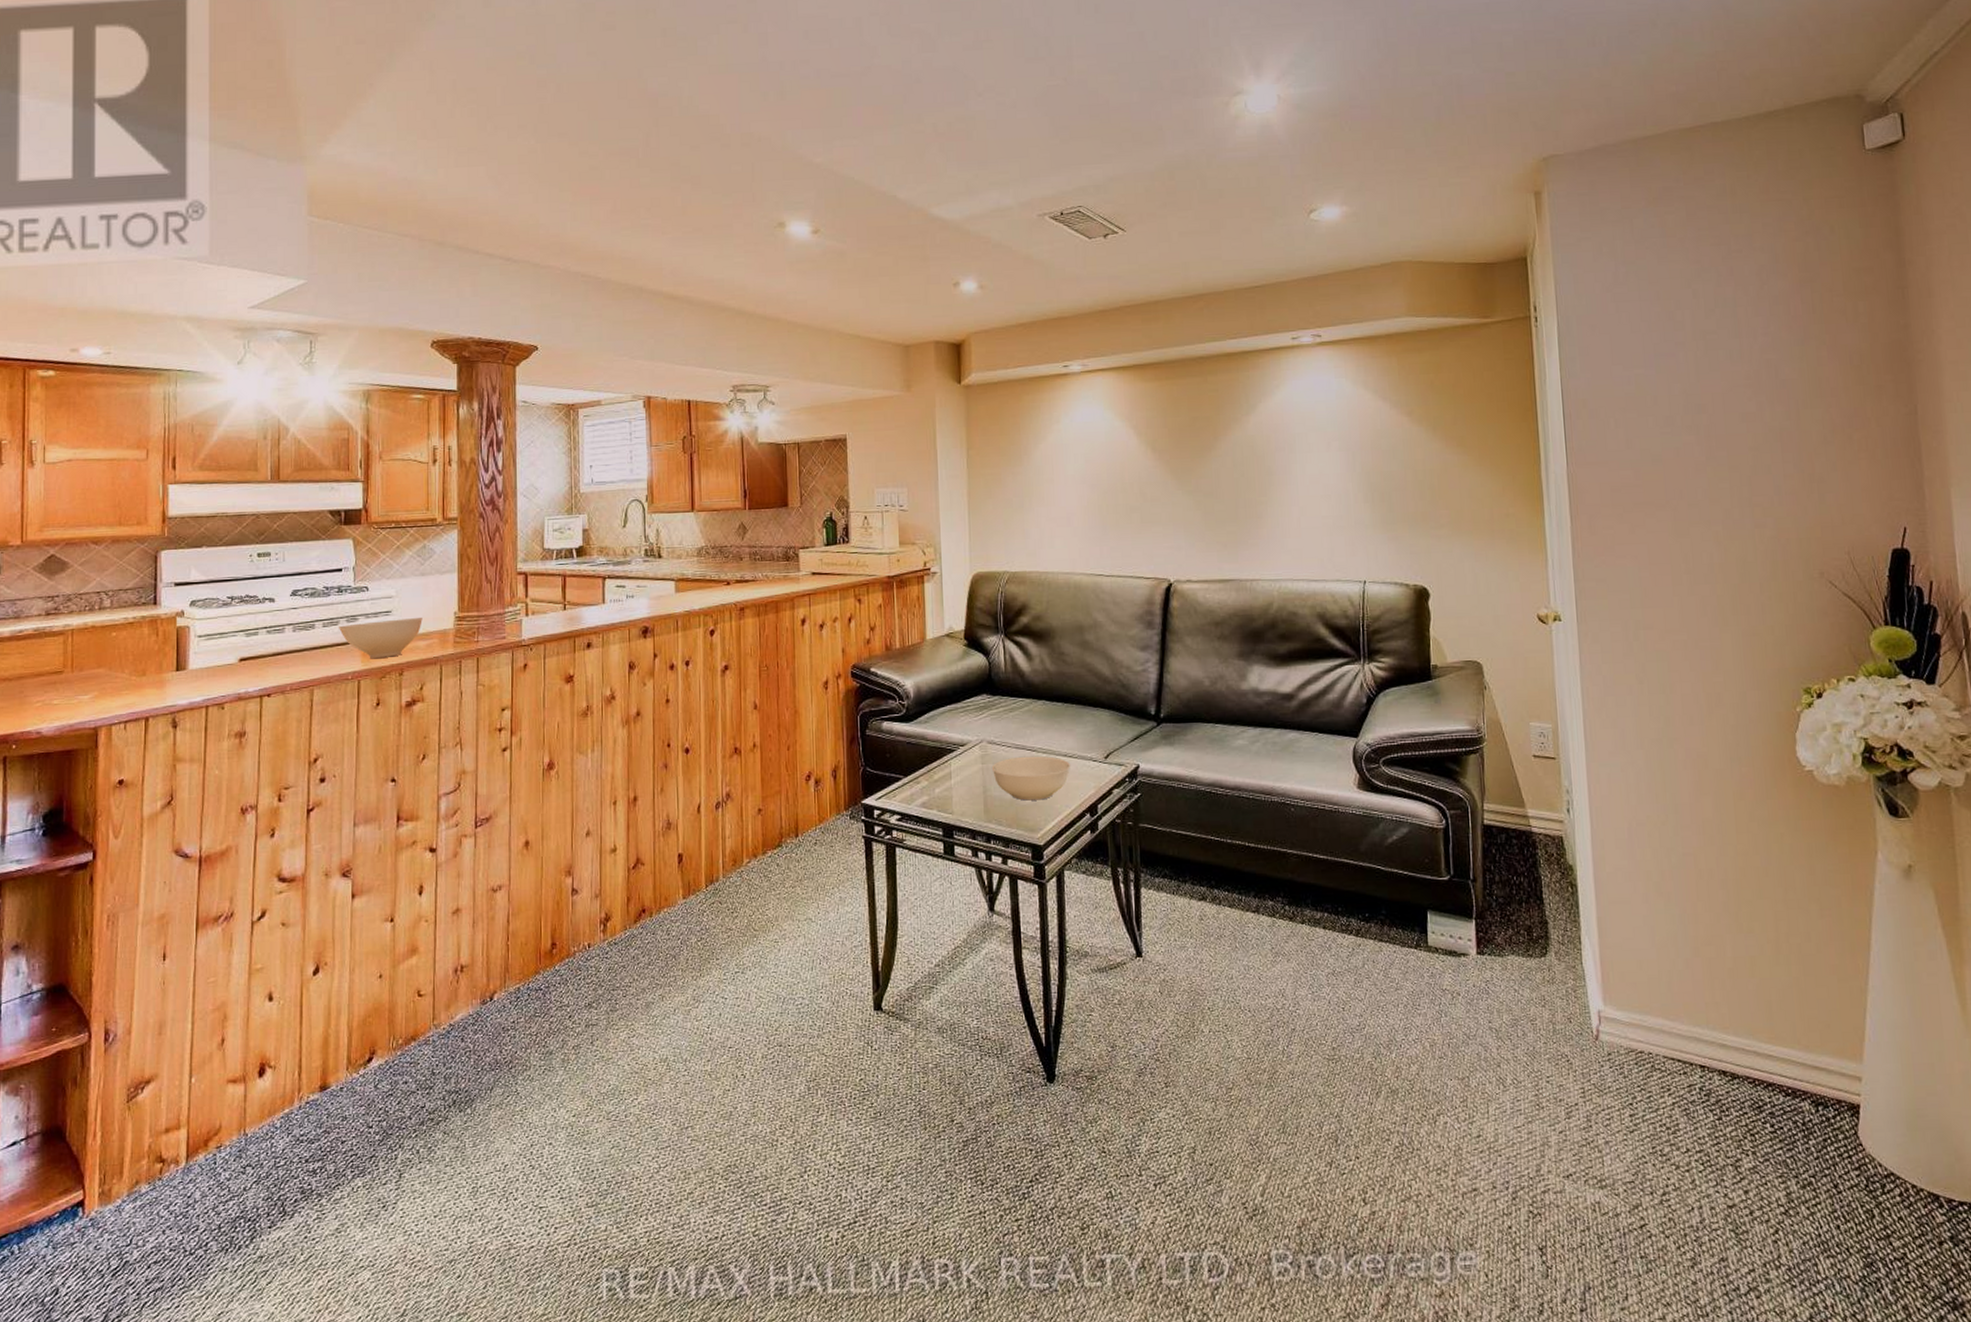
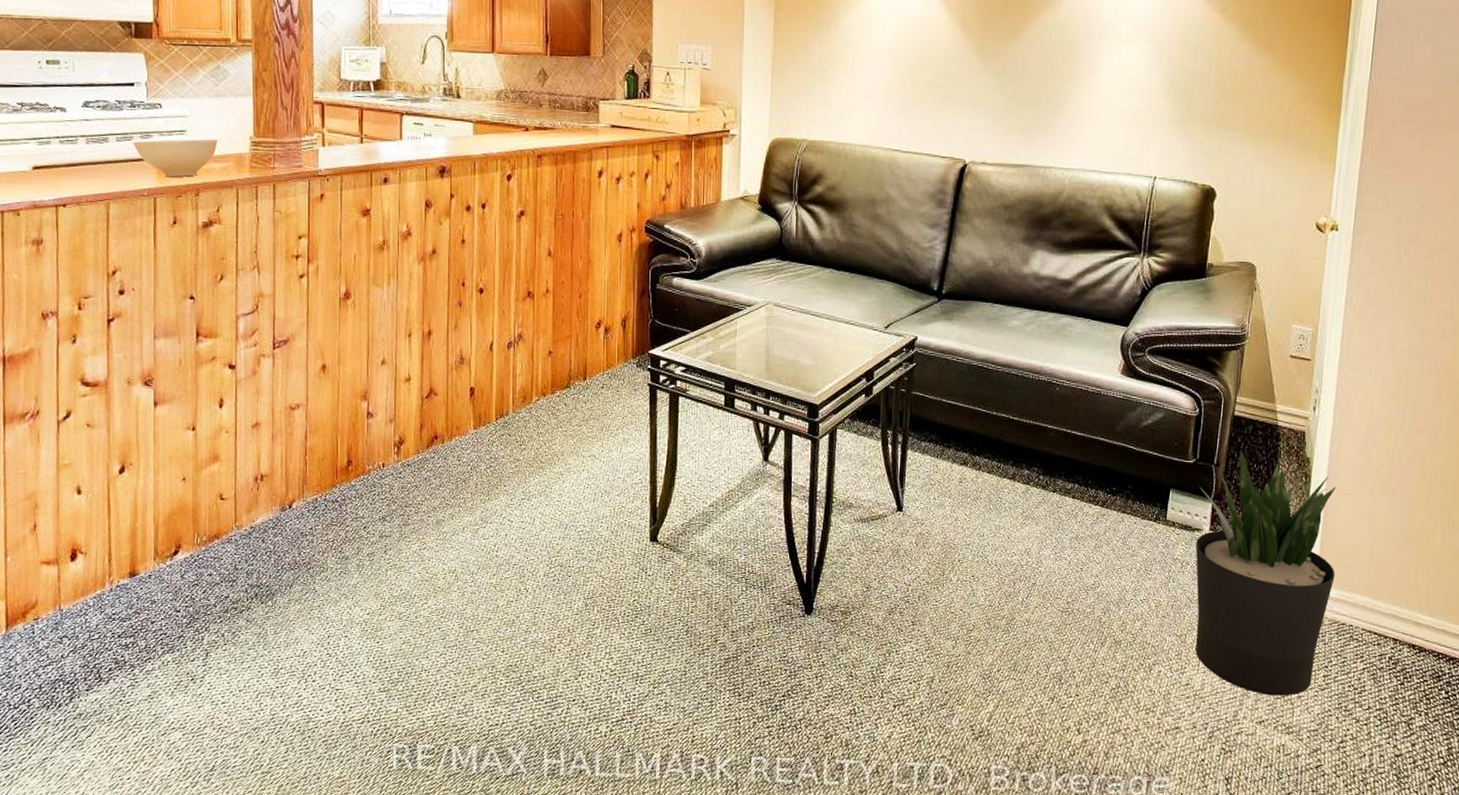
bowl: present [991,755,1071,801] -> none [775,320,852,363]
planter: none [1459,862,1623,1143] -> present [1195,450,1336,696]

